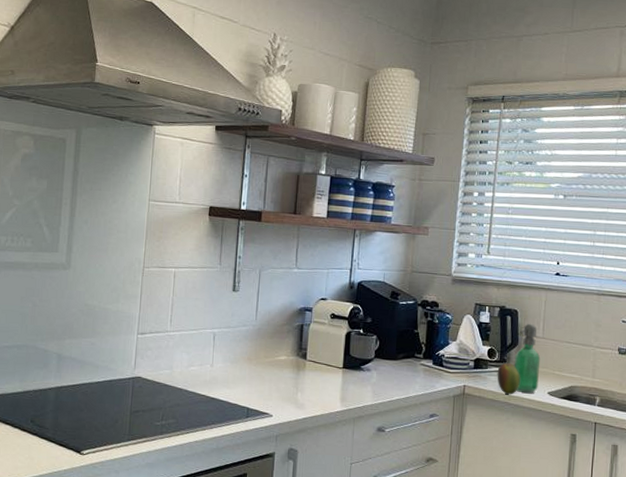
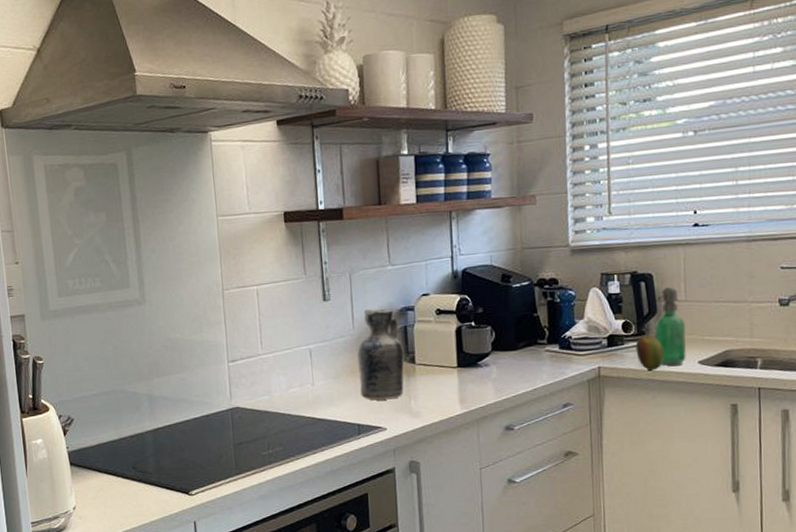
ceramic jug: none [254,305,298,389] -> present [357,309,404,401]

